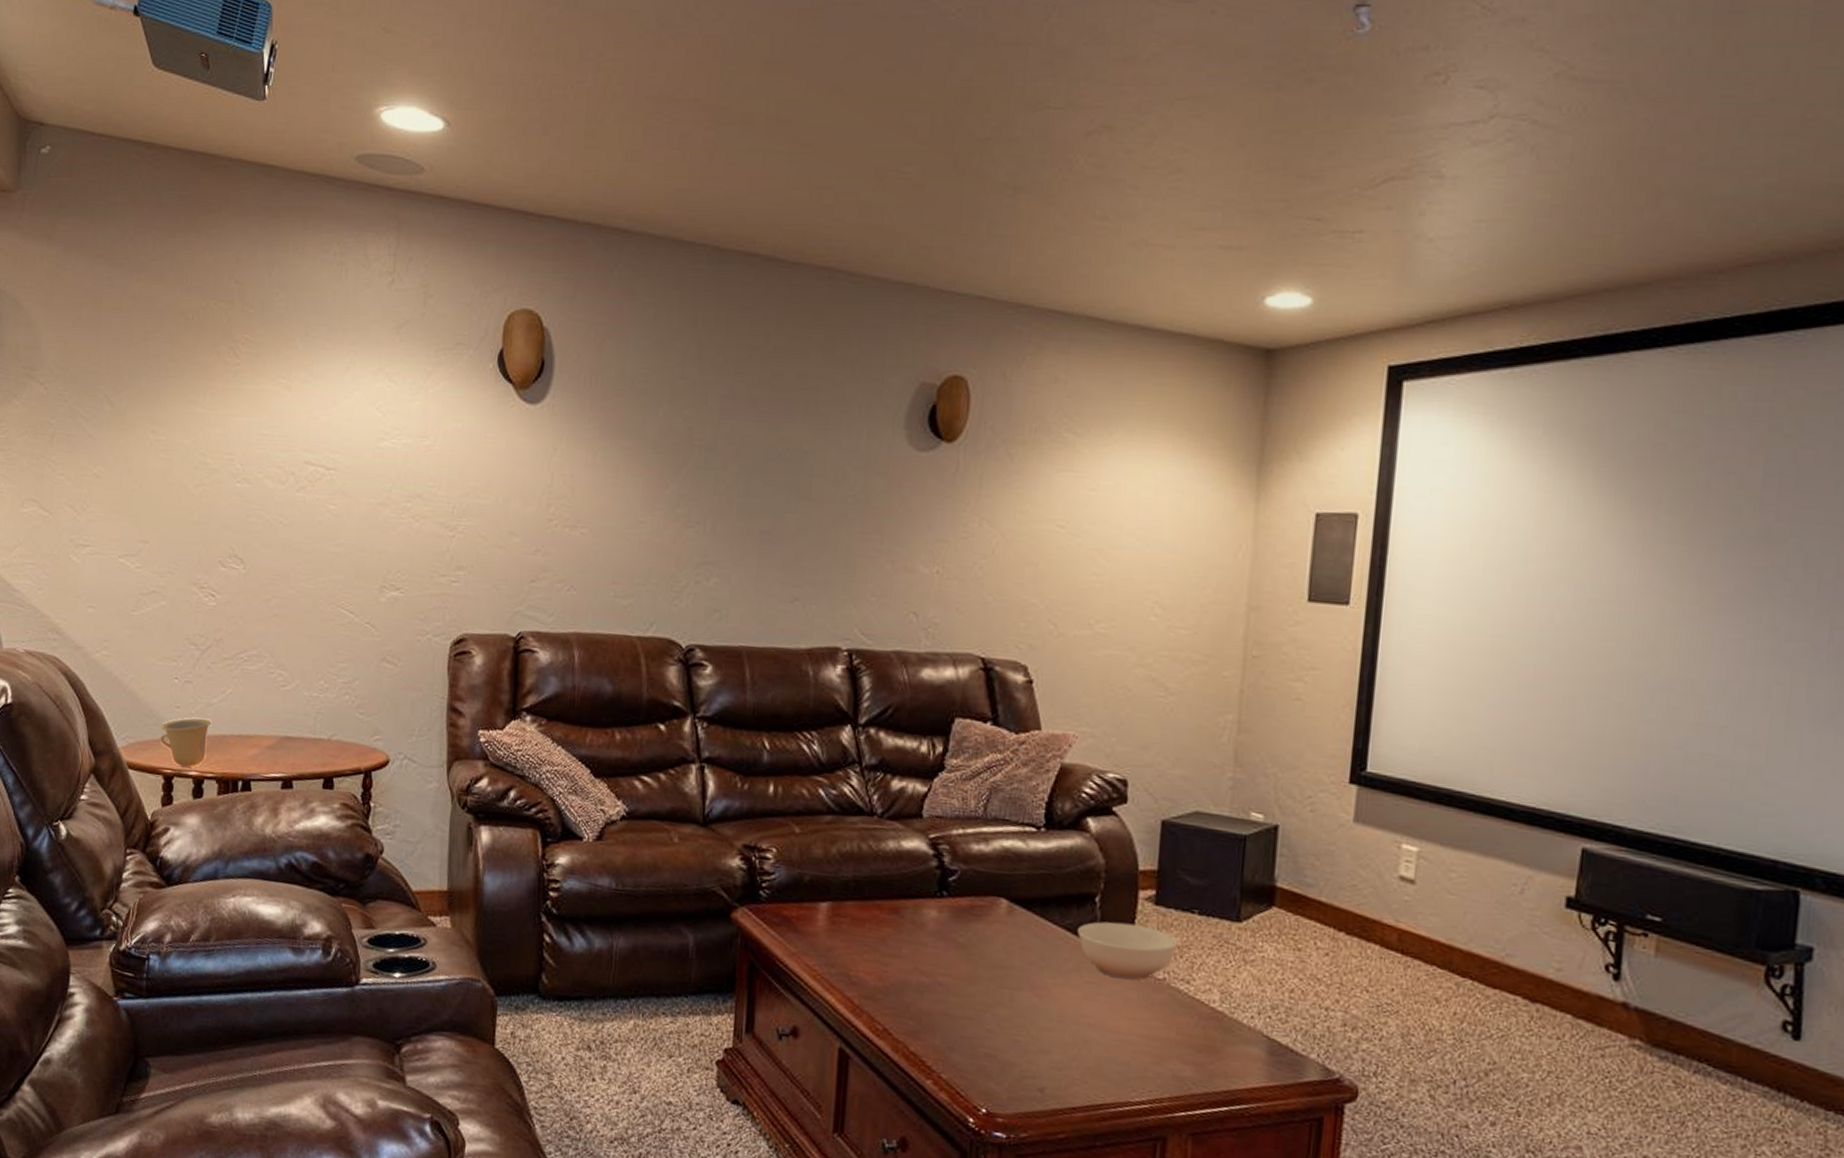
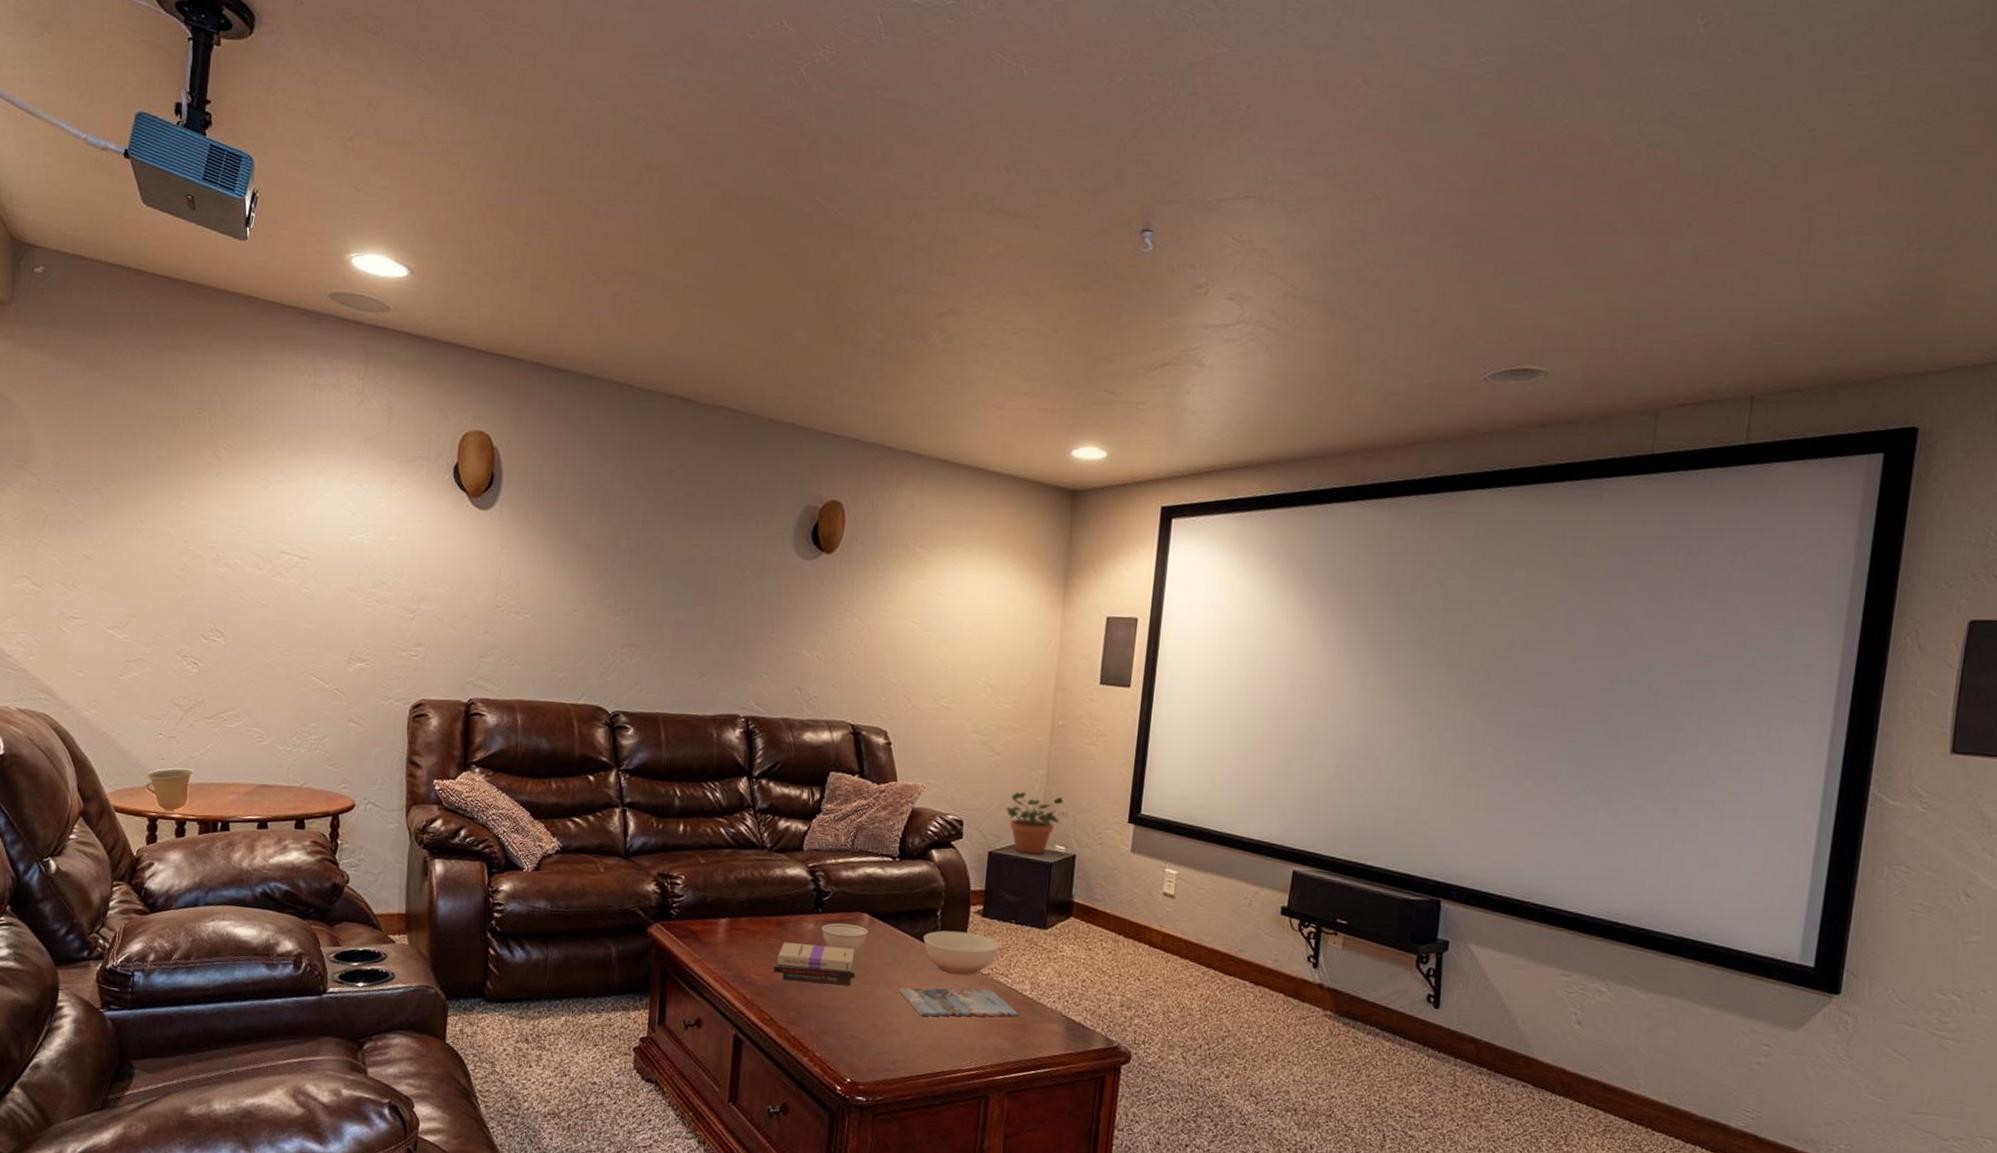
books: none [887,933,991,991] -> present [774,942,856,986]
bowl: none [946,909,1007,948] -> present [821,922,869,953]
magazine: none [1047,994,1205,1036] -> present [899,988,1019,1017]
potted plant: none [1184,742,1267,826] -> present [1006,791,1068,856]

